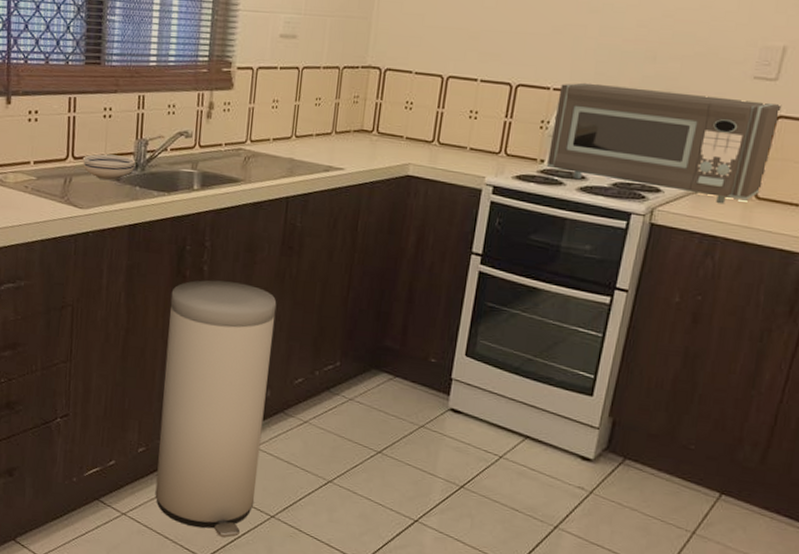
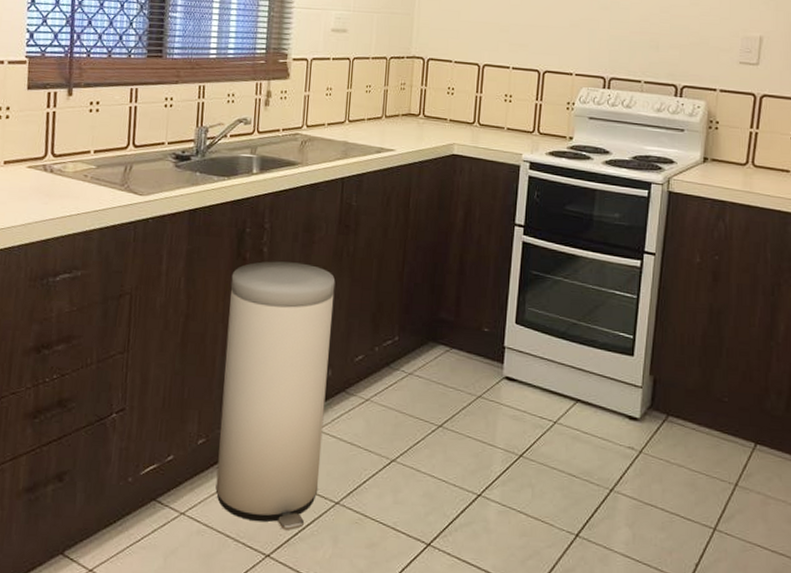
bowl: present [82,154,135,181] -> none [143,141,195,168]
microwave: present [546,82,782,204] -> none [574,68,765,173]

